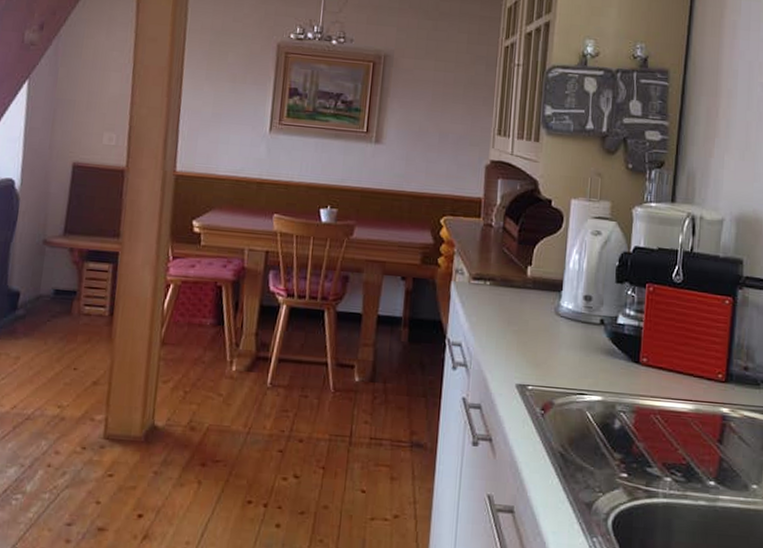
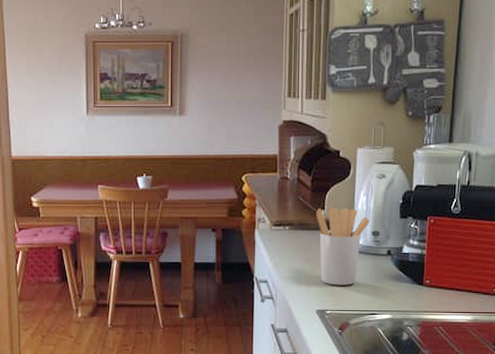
utensil holder: none [522,263,583,357] -> present [316,207,370,285]

